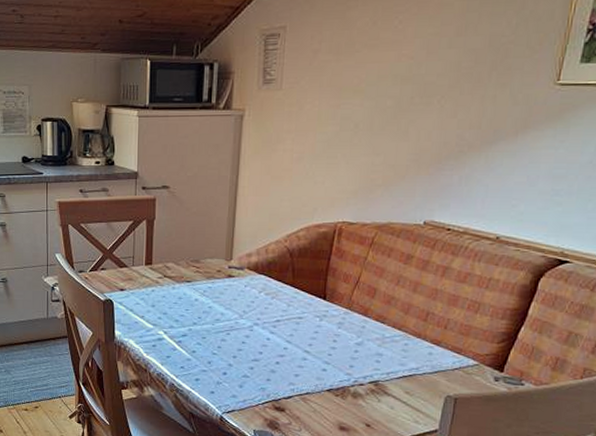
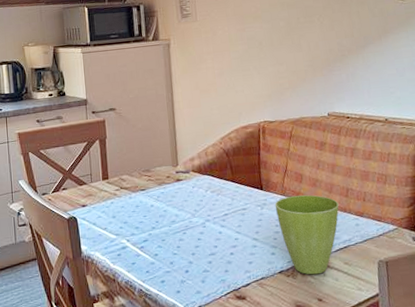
flower pot: none [336,311,413,399] -> present [274,195,339,275]

